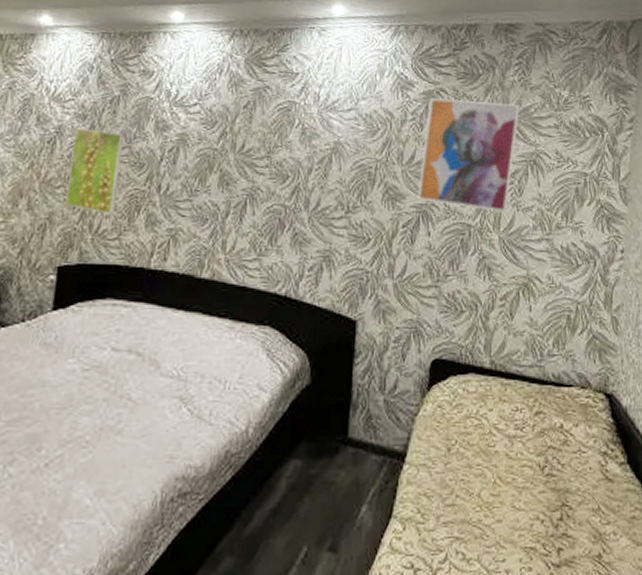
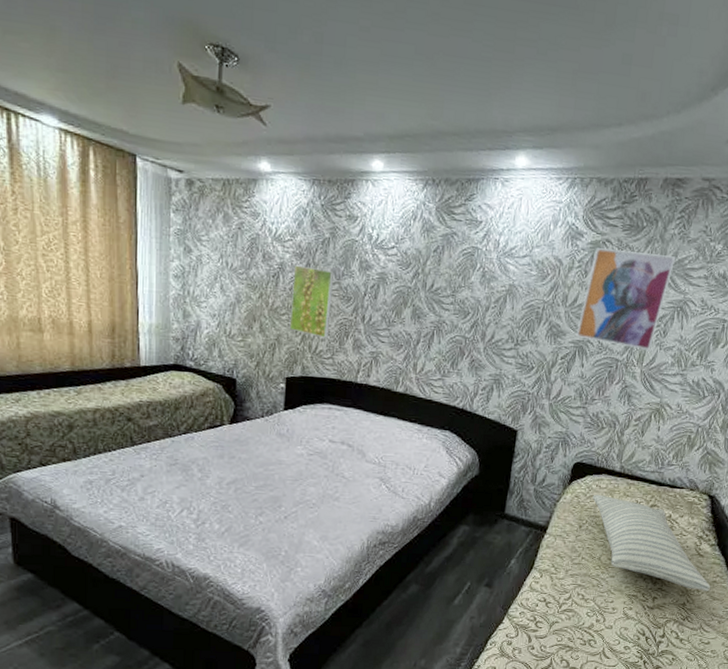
pillow: none [460,401,630,533] -> present [592,494,711,591]

